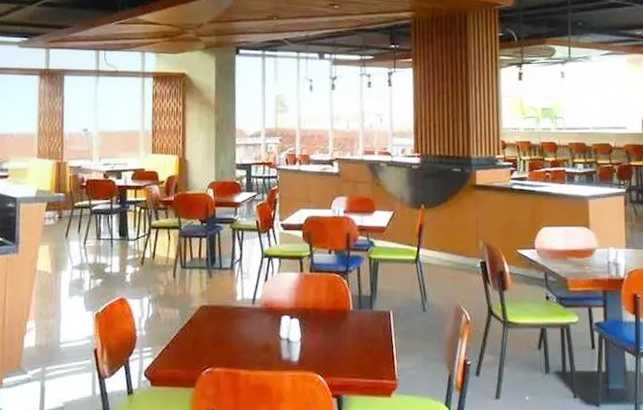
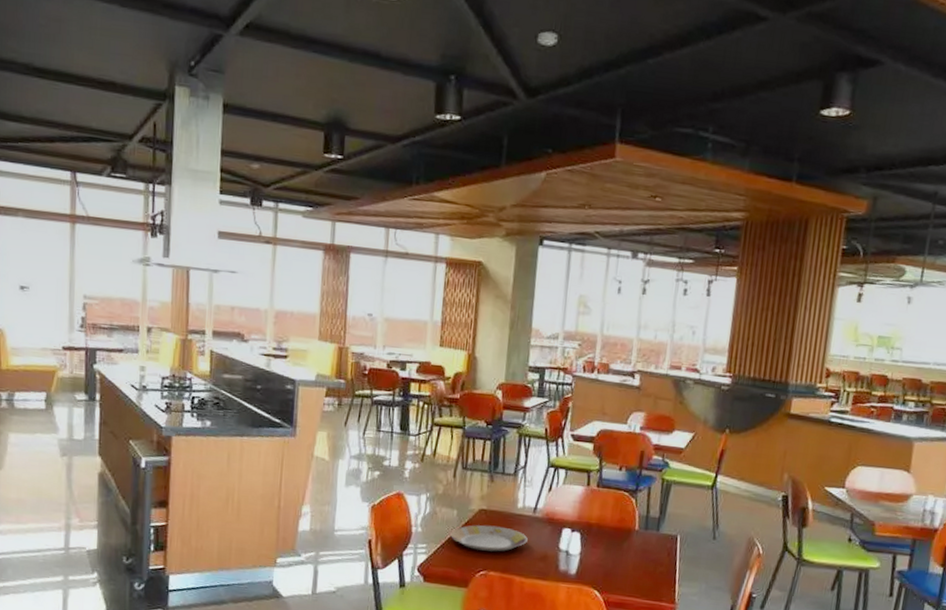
plate: none [173,321,249,347] -> present [449,525,528,552]

